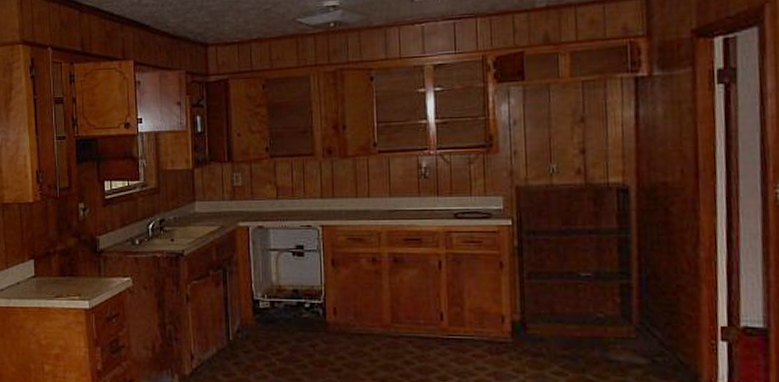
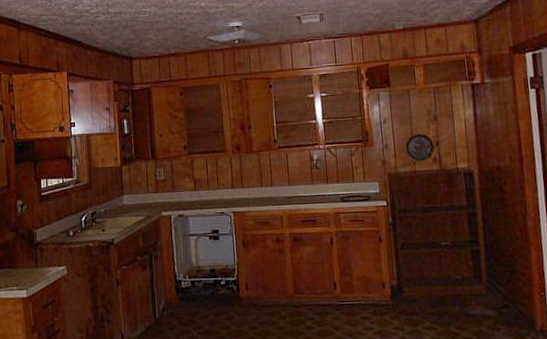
decorative plate: none [540,139,580,174] -> present [405,133,435,162]

